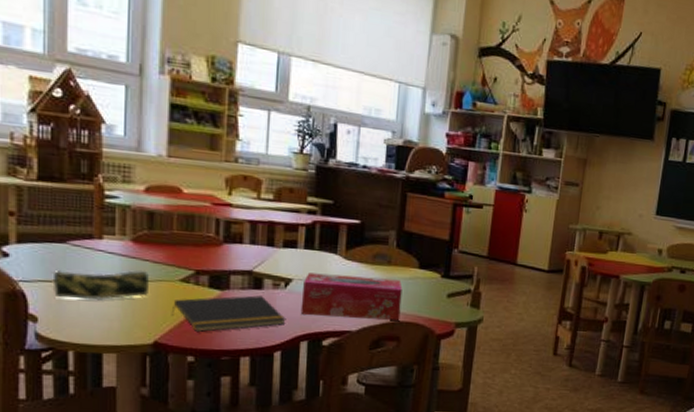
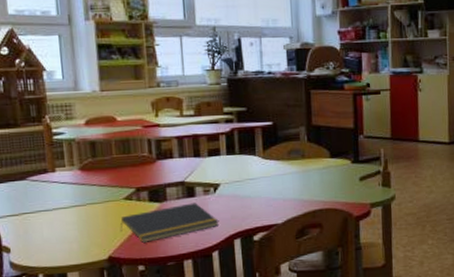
pencil case: present [50,269,149,301] -> none [16,195,99,229]
tissue box: present [300,273,403,320] -> none [230,171,320,214]

